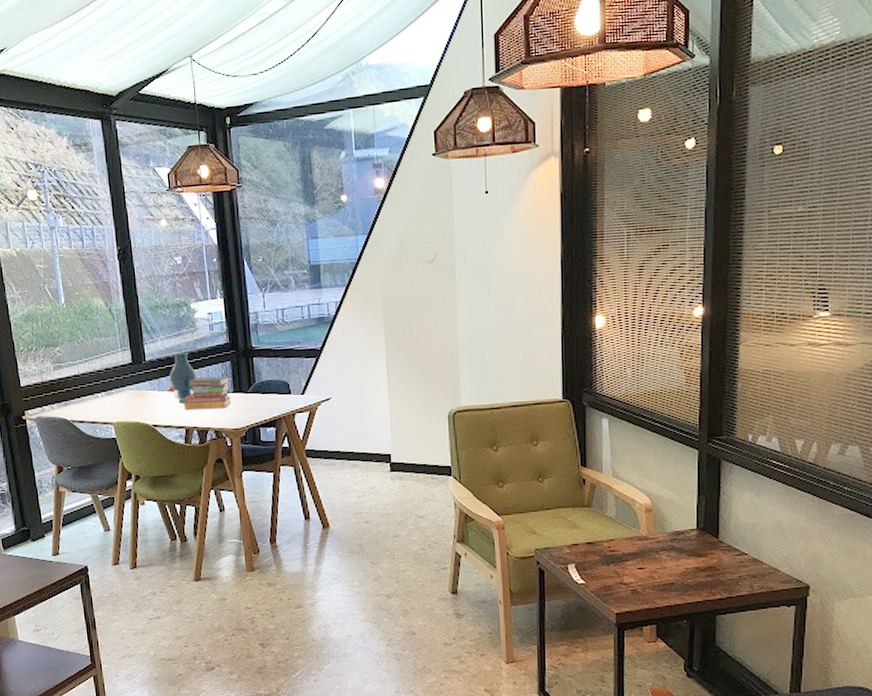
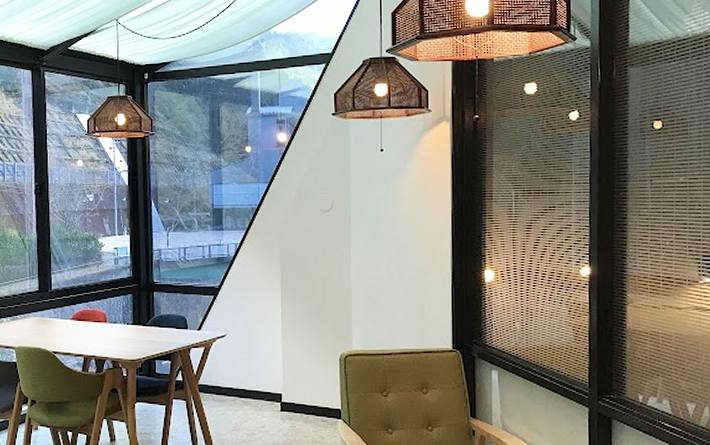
vase: present [169,353,197,403] -> none [72,284,99,332]
books: present [183,376,231,409] -> none [84,308,130,340]

